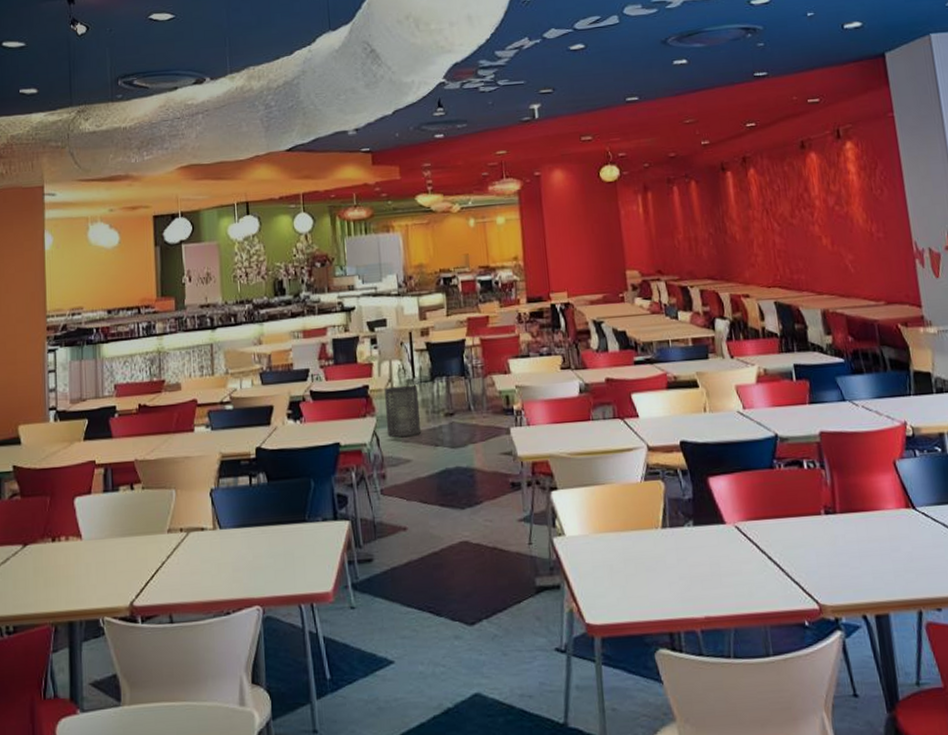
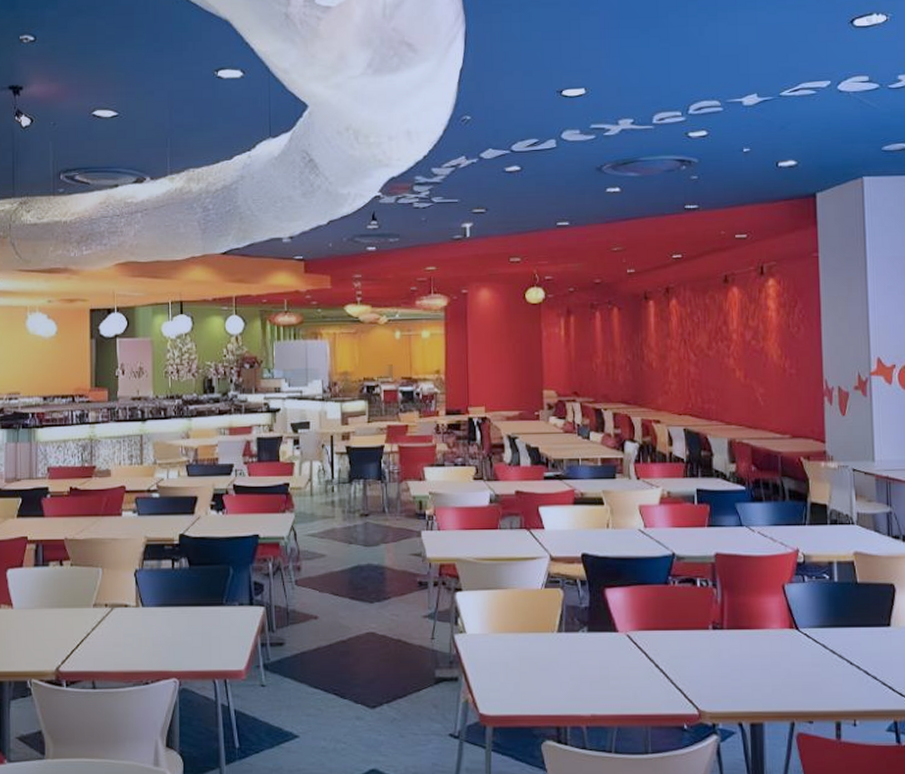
trash can: present [385,385,421,437] -> none [304,485,337,533]

